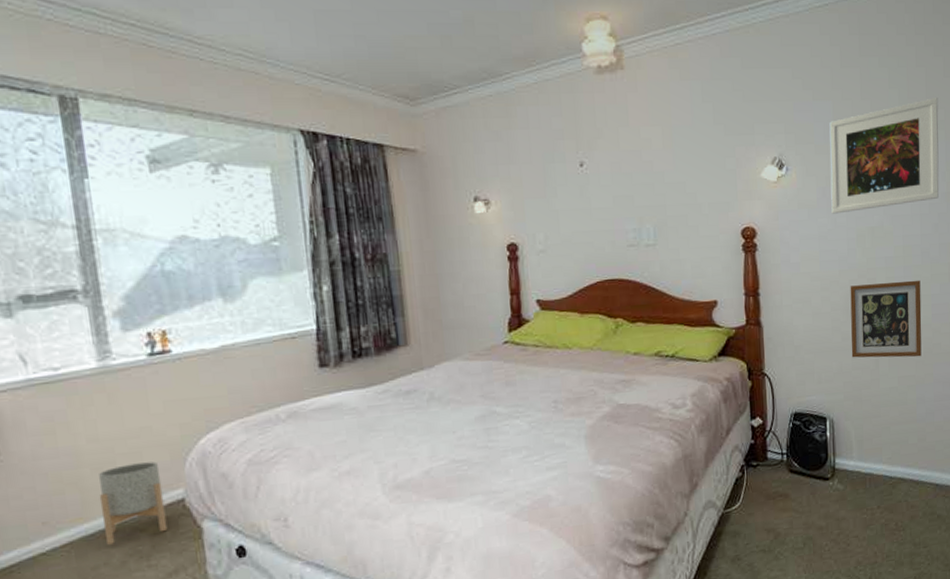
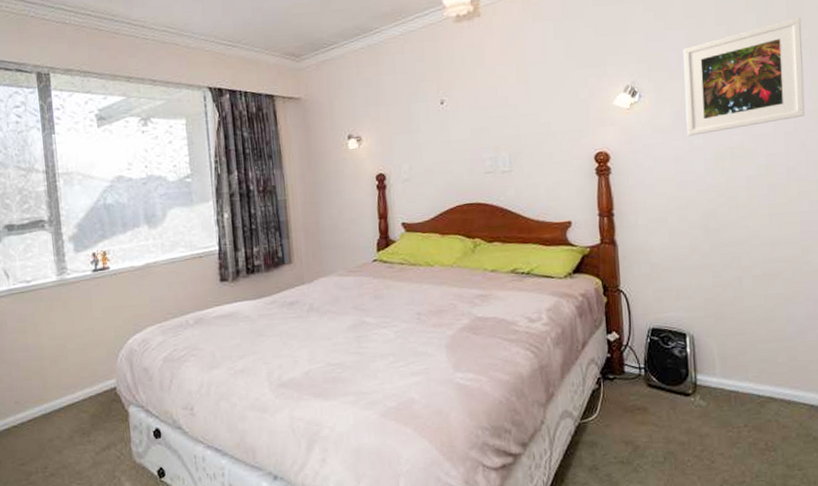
planter: present [99,462,168,545] -> none [55,356,103,422]
picture frame: present [850,280,922,358] -> none [708,197,790,276]

